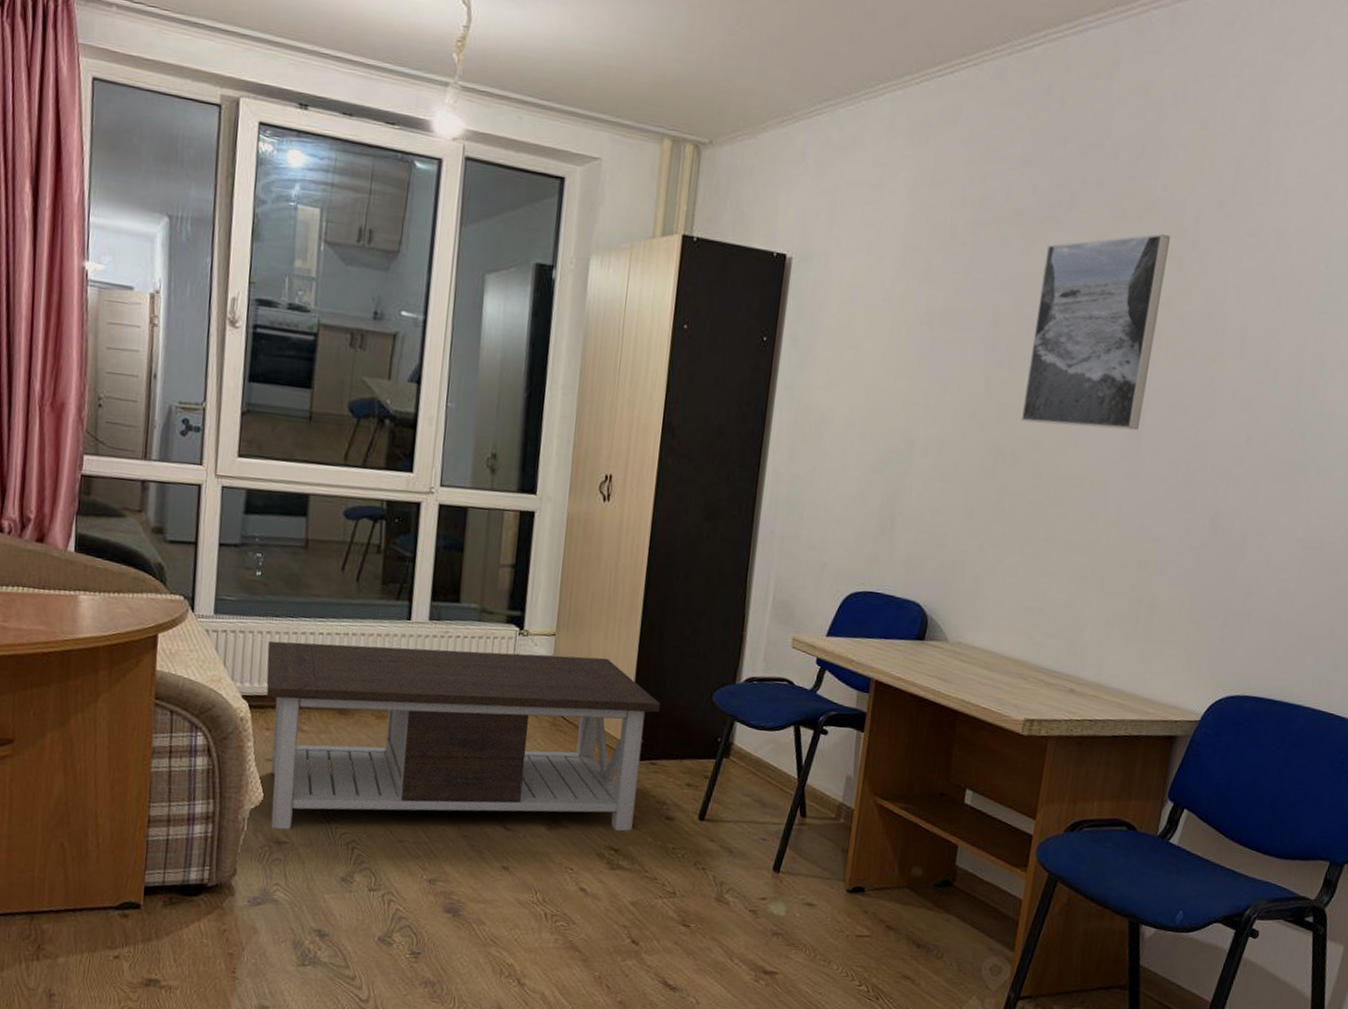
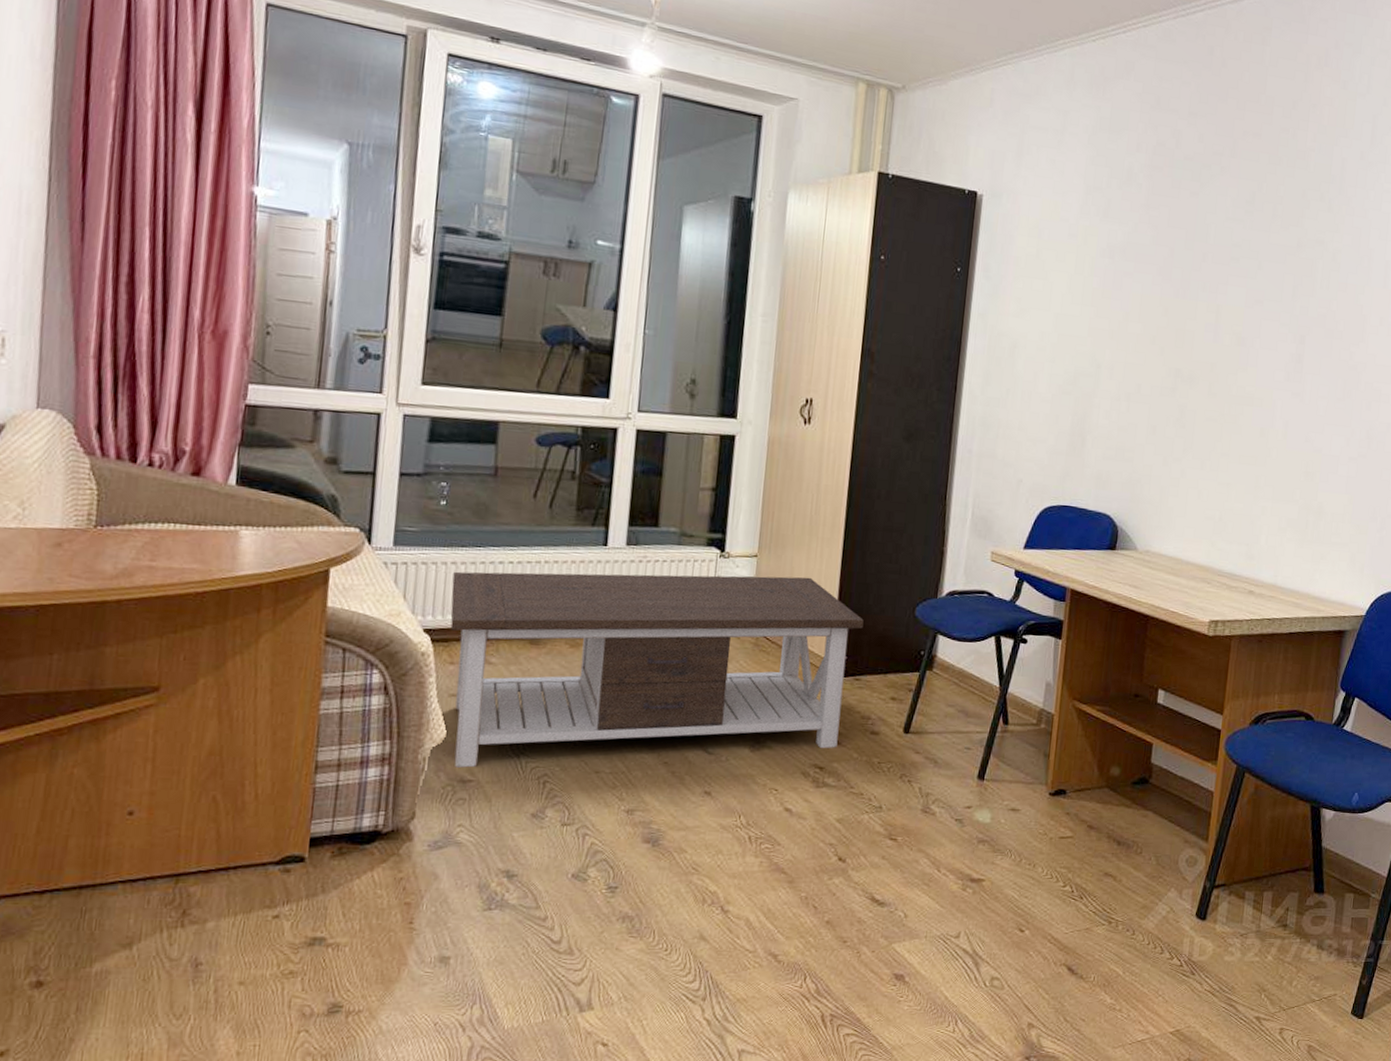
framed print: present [1020,234,1170,431] -> none [1196,179,1320,354]

